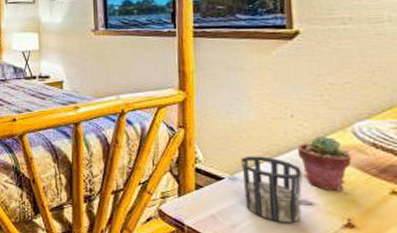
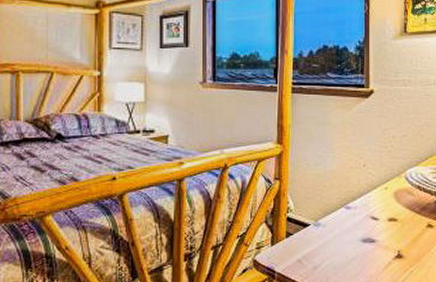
cup: present [241,156,302,224] -> none [324,202,369,260]
potted succulent: present [297,136,352,191] -> none [366,181,403,228]

